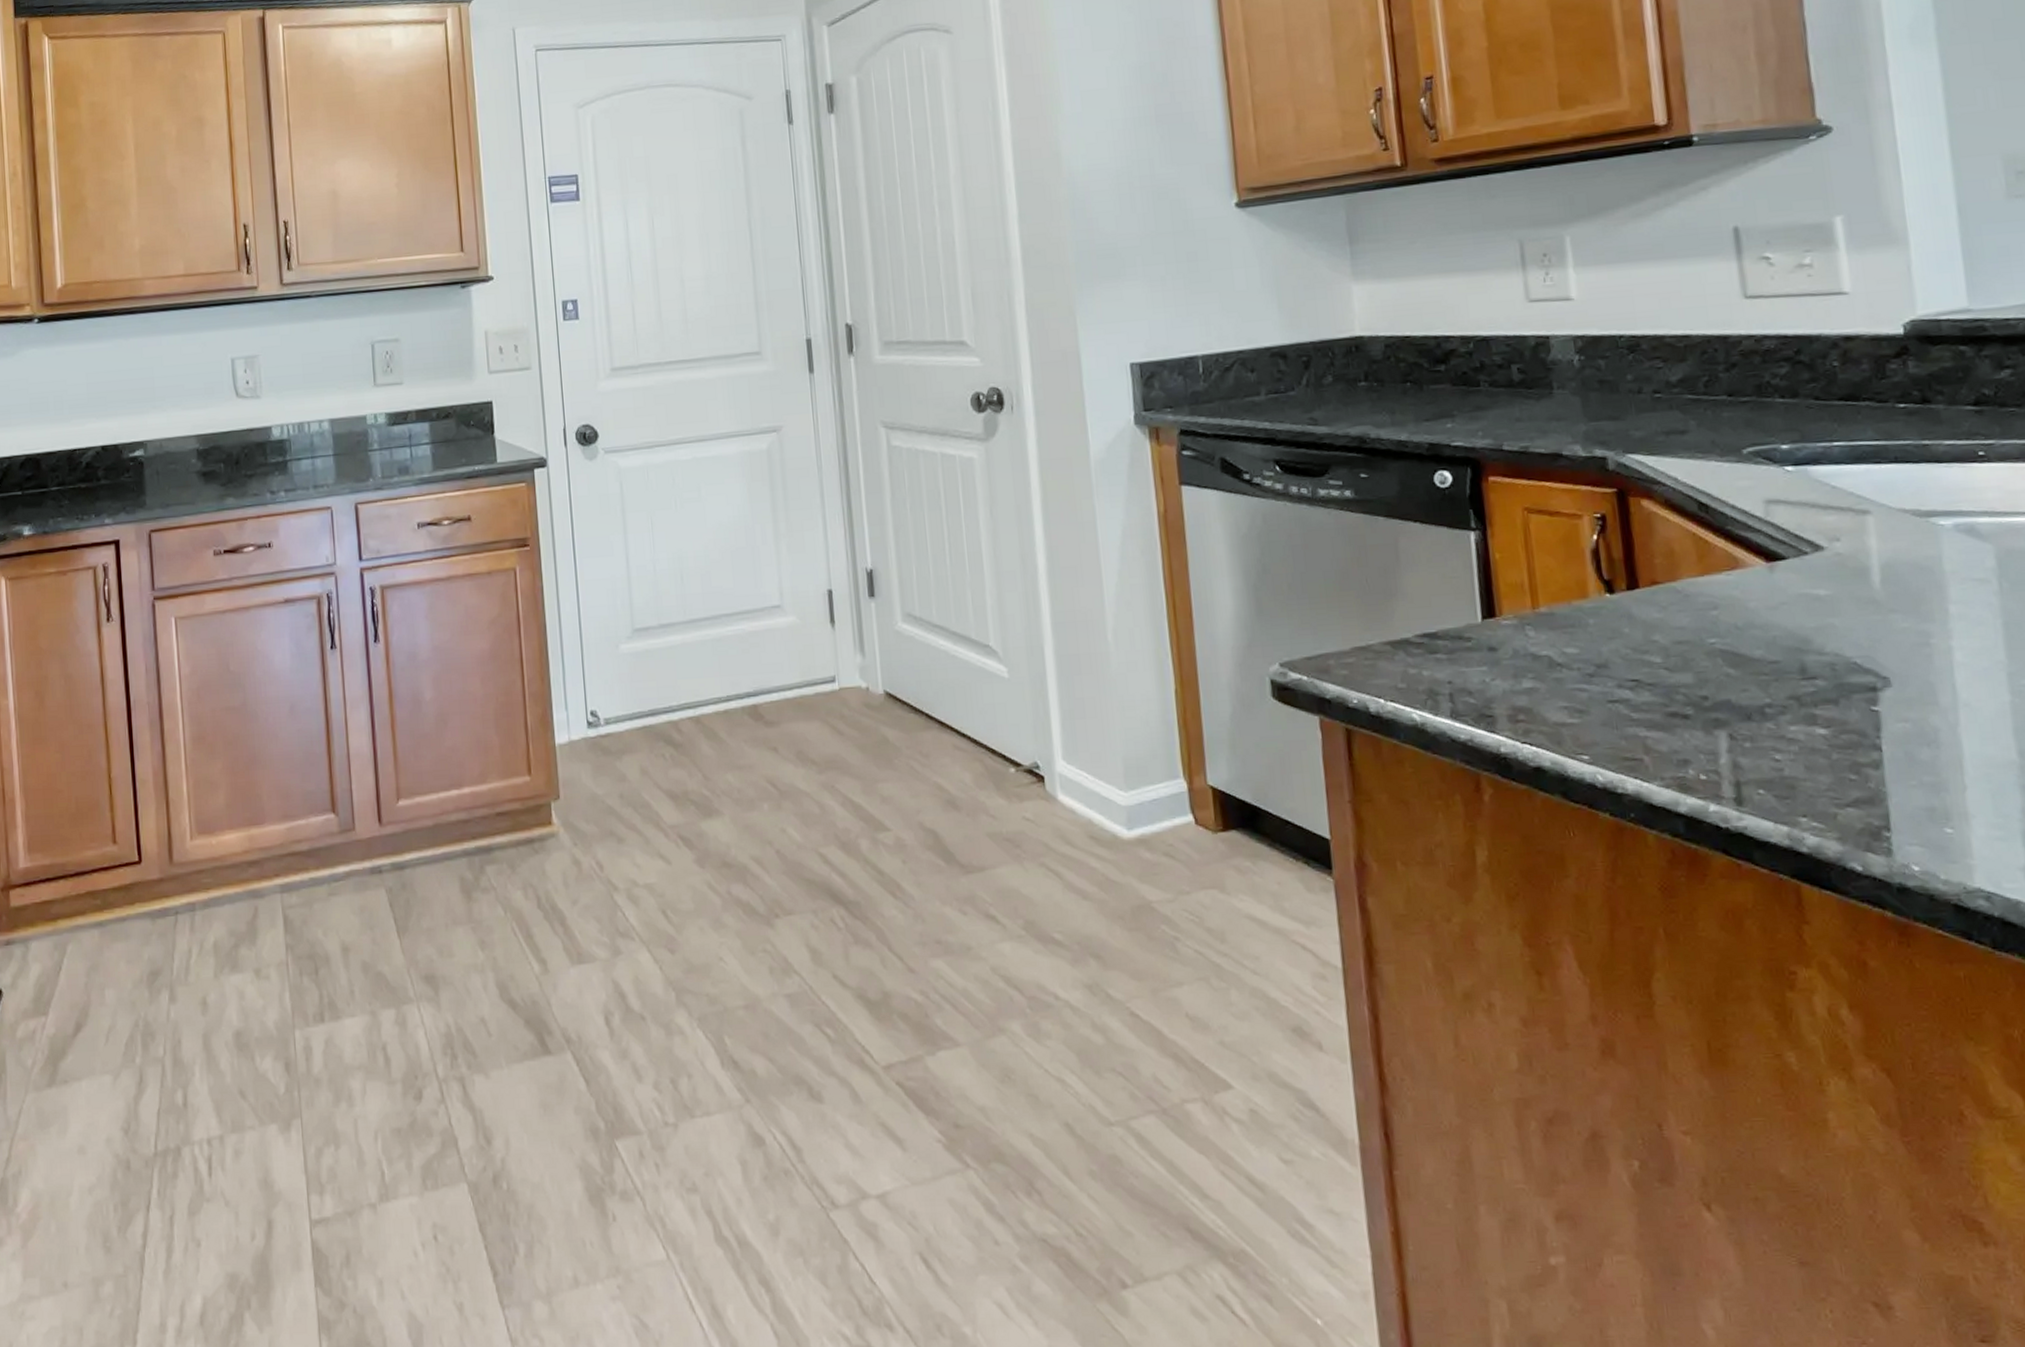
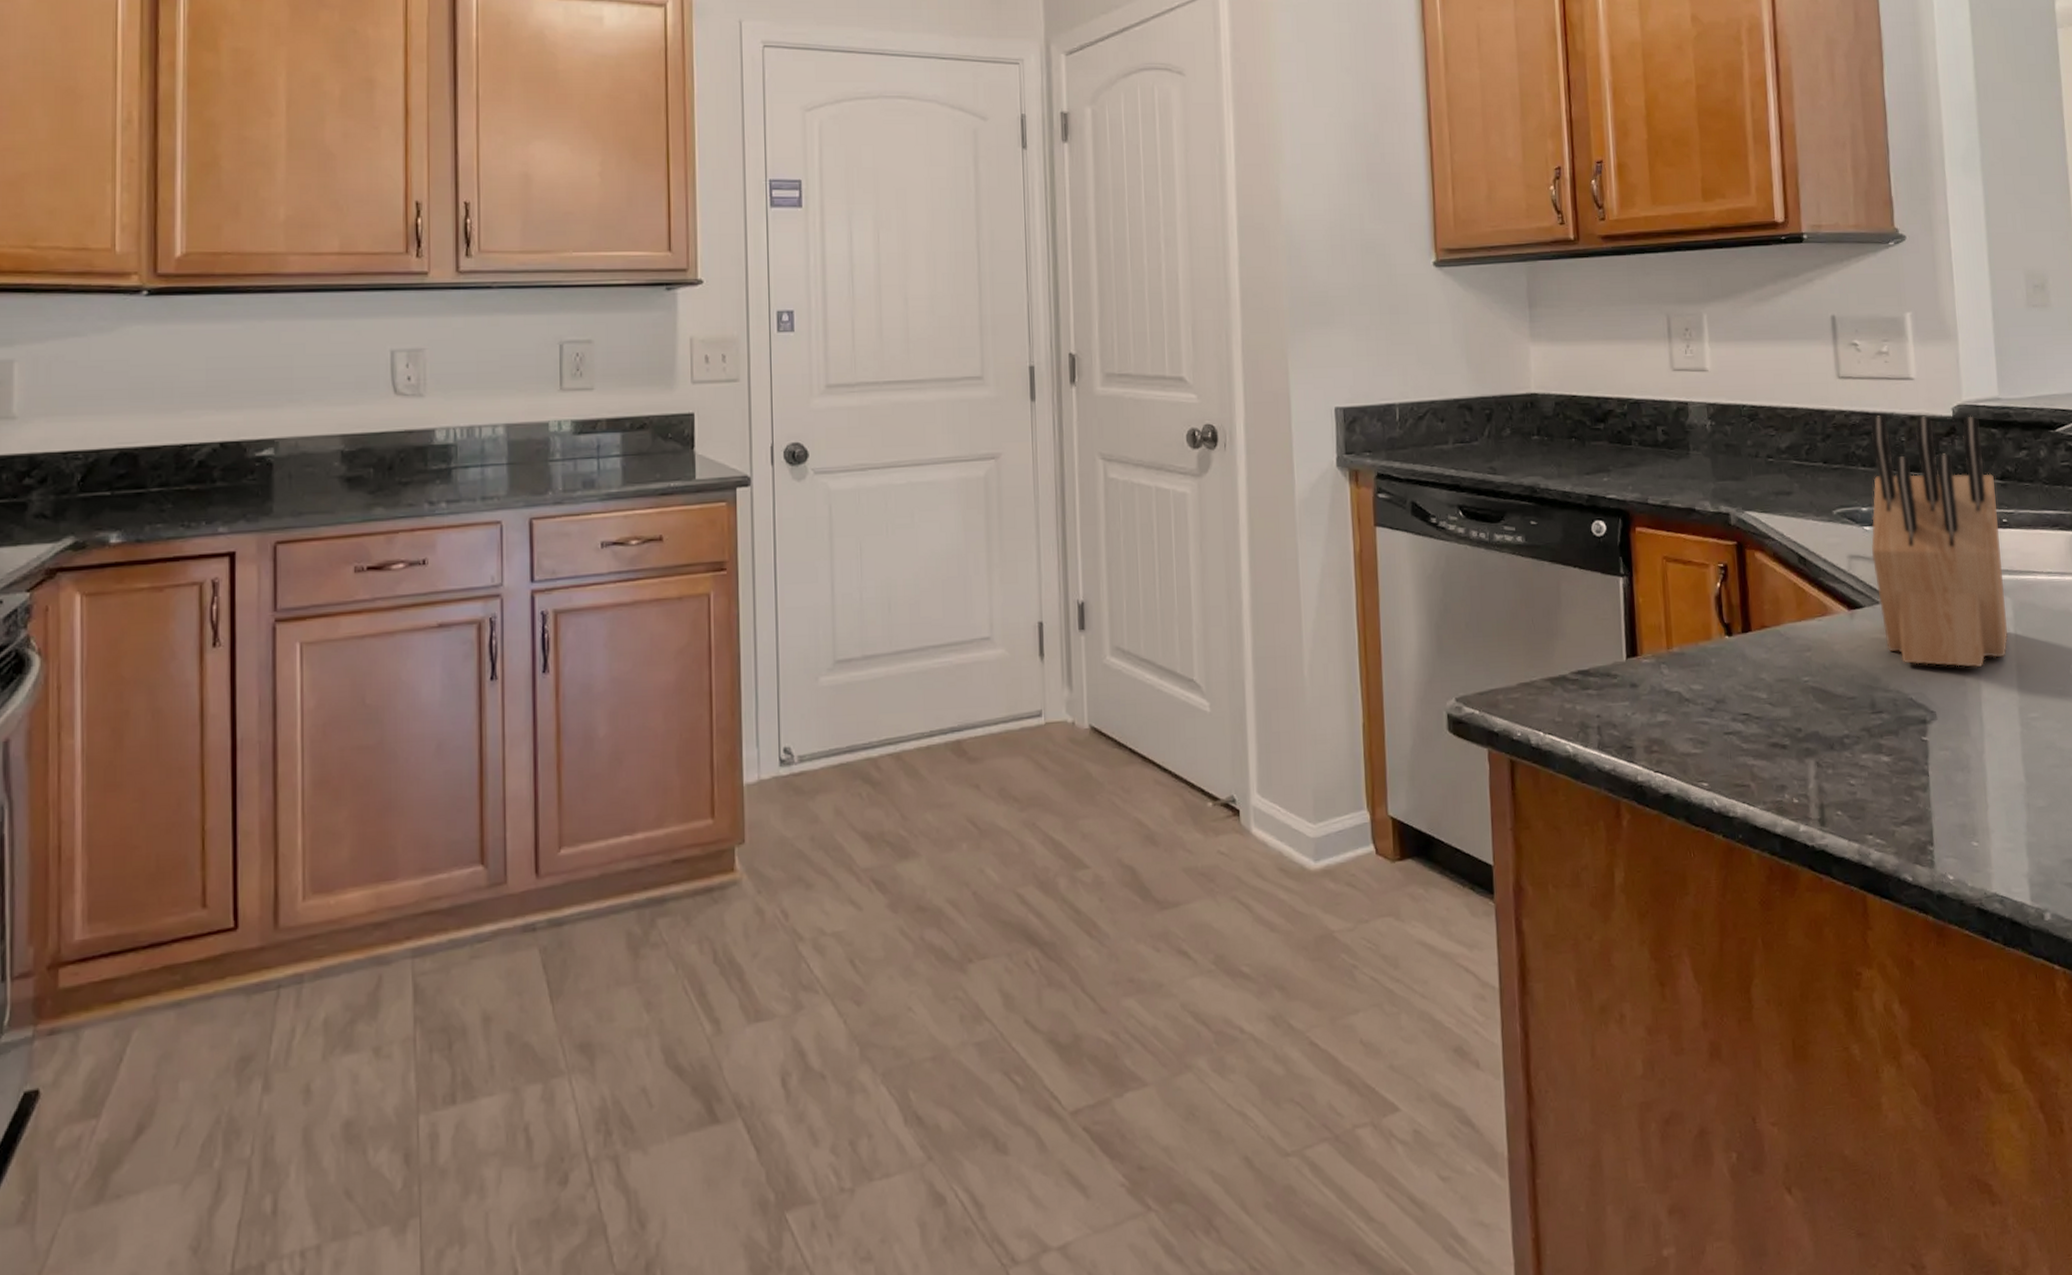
knife block: none [1790,332,1990,627] -> present [1870,415,2009,668]

